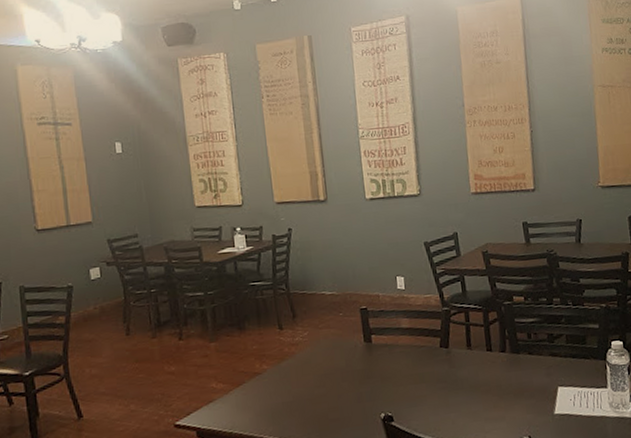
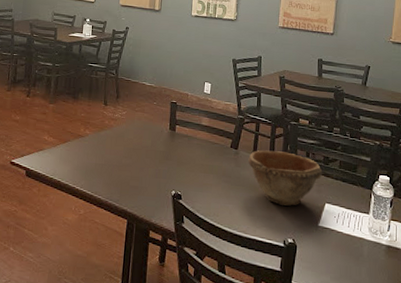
bowl: none [463,338,549,401] -> present [248,150,322,206]

